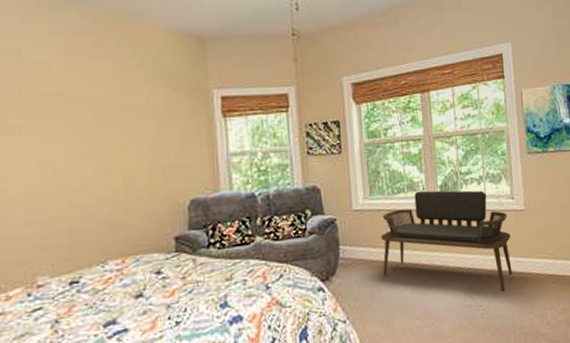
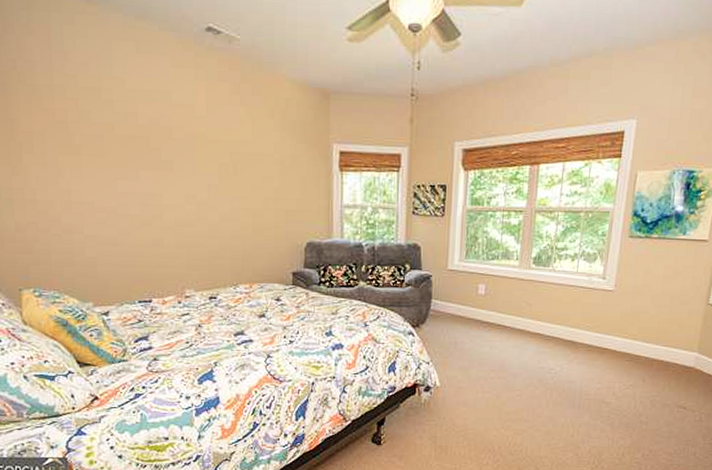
bench: present [380,190,513,291] -> none [468,260,595,360]

